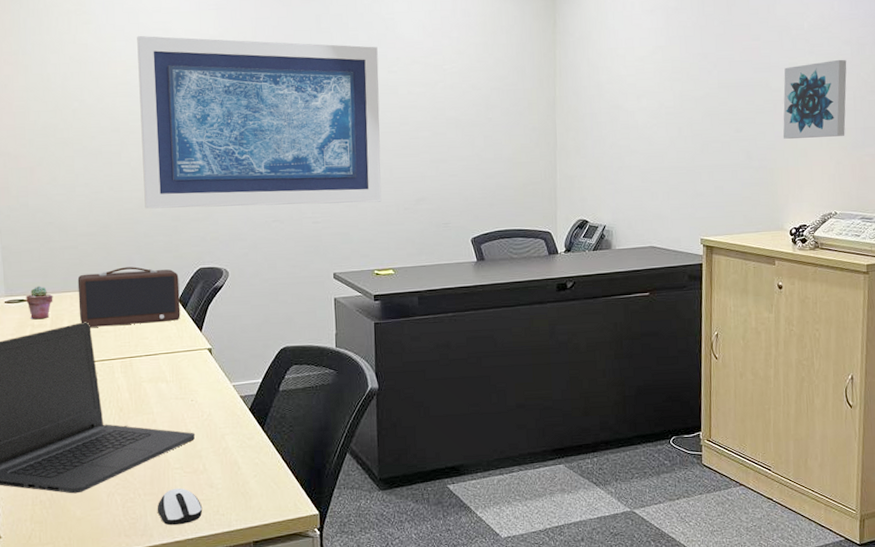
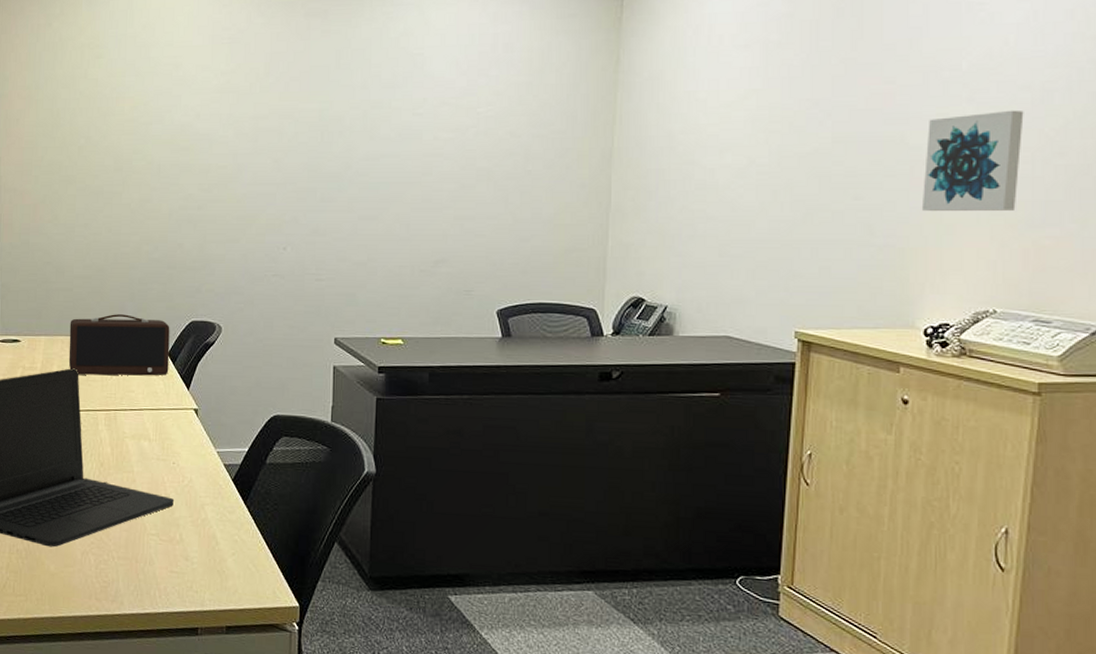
potted succulent: present [26,286,53,320] -> none [19,327,45,362]
wall art: present [137,35,382,209] -> none [141,70,402,261]
computer mouse: present [157,488,203,526] -> none [129,555,176,596]

